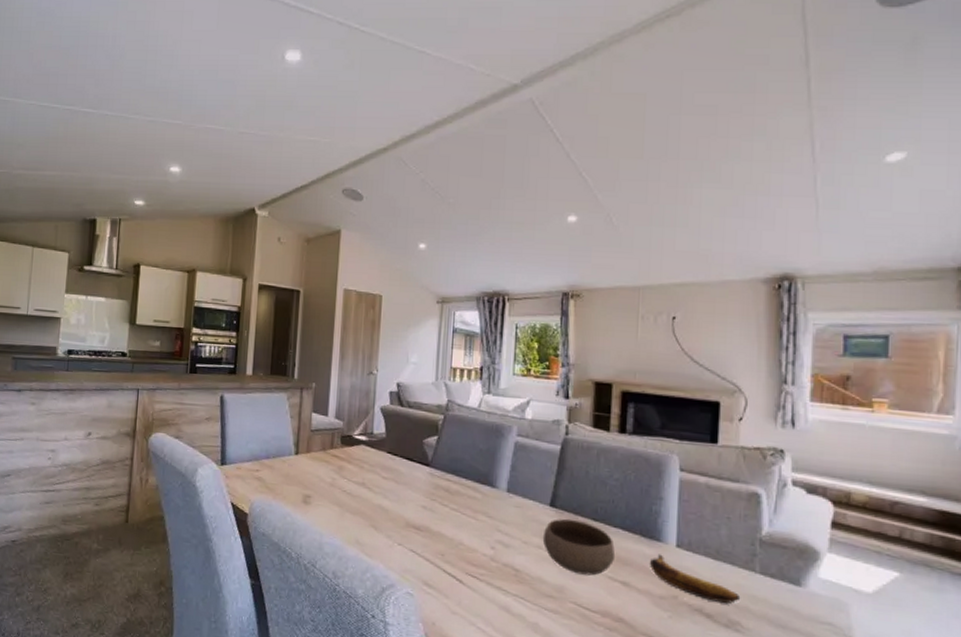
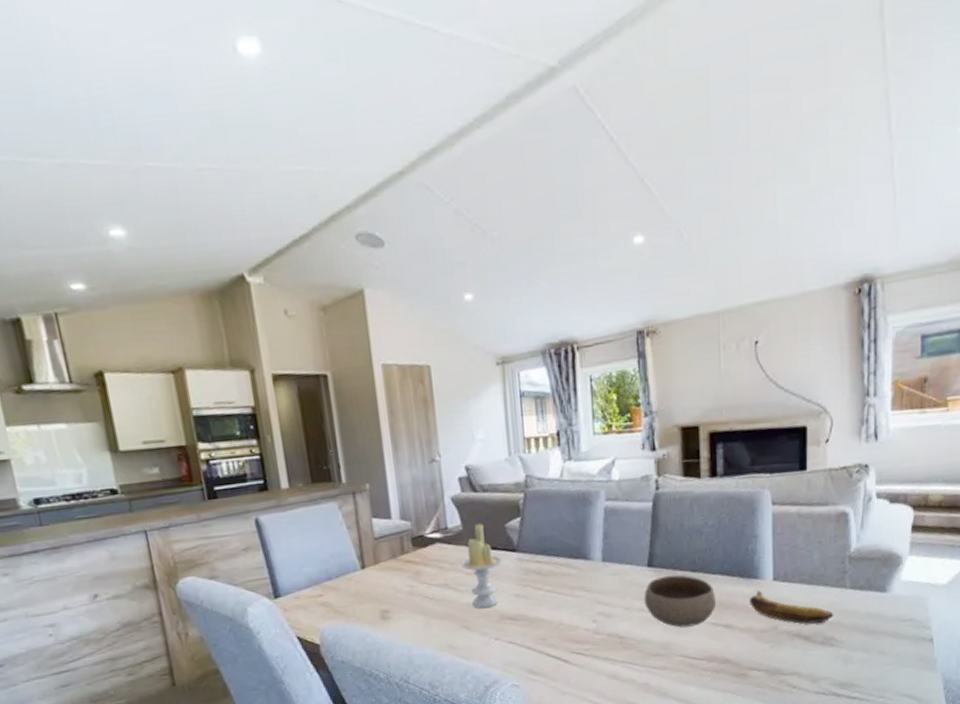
candle: none [379,434,416,514] -> present [460,523,502,609]

